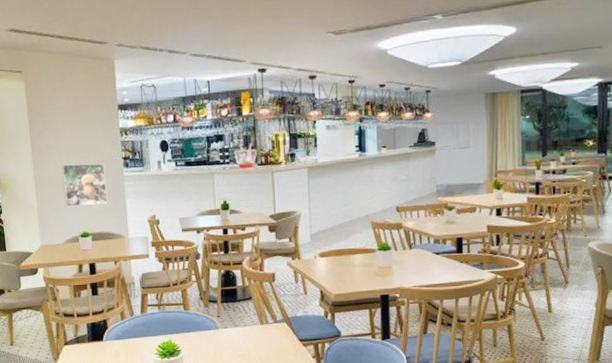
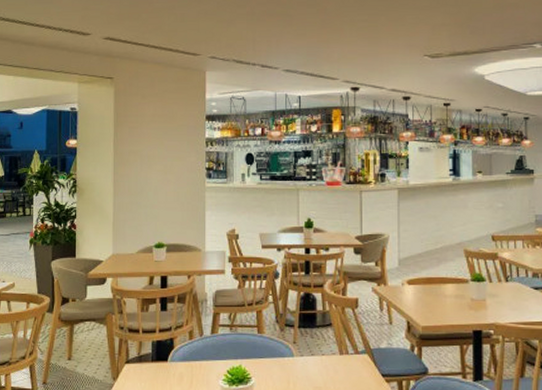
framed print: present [60,163,108,207] -> none [141,171,187,216]

